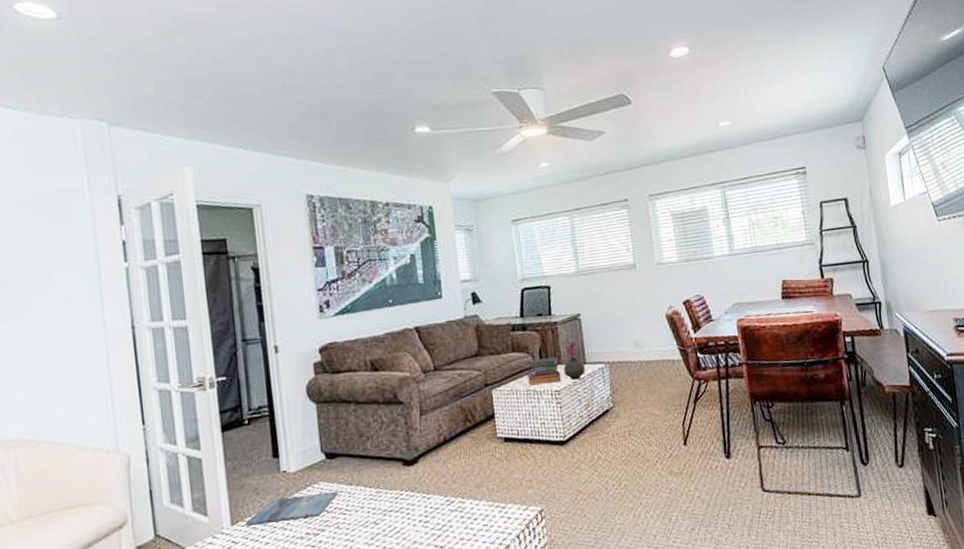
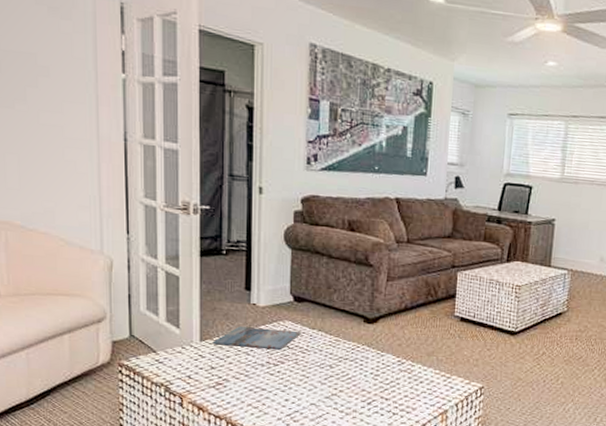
books: present [526,357,562,386] -> none [492,252,525,278]
vase: present [563,339,585,380] -> none [528,242,549,280]

